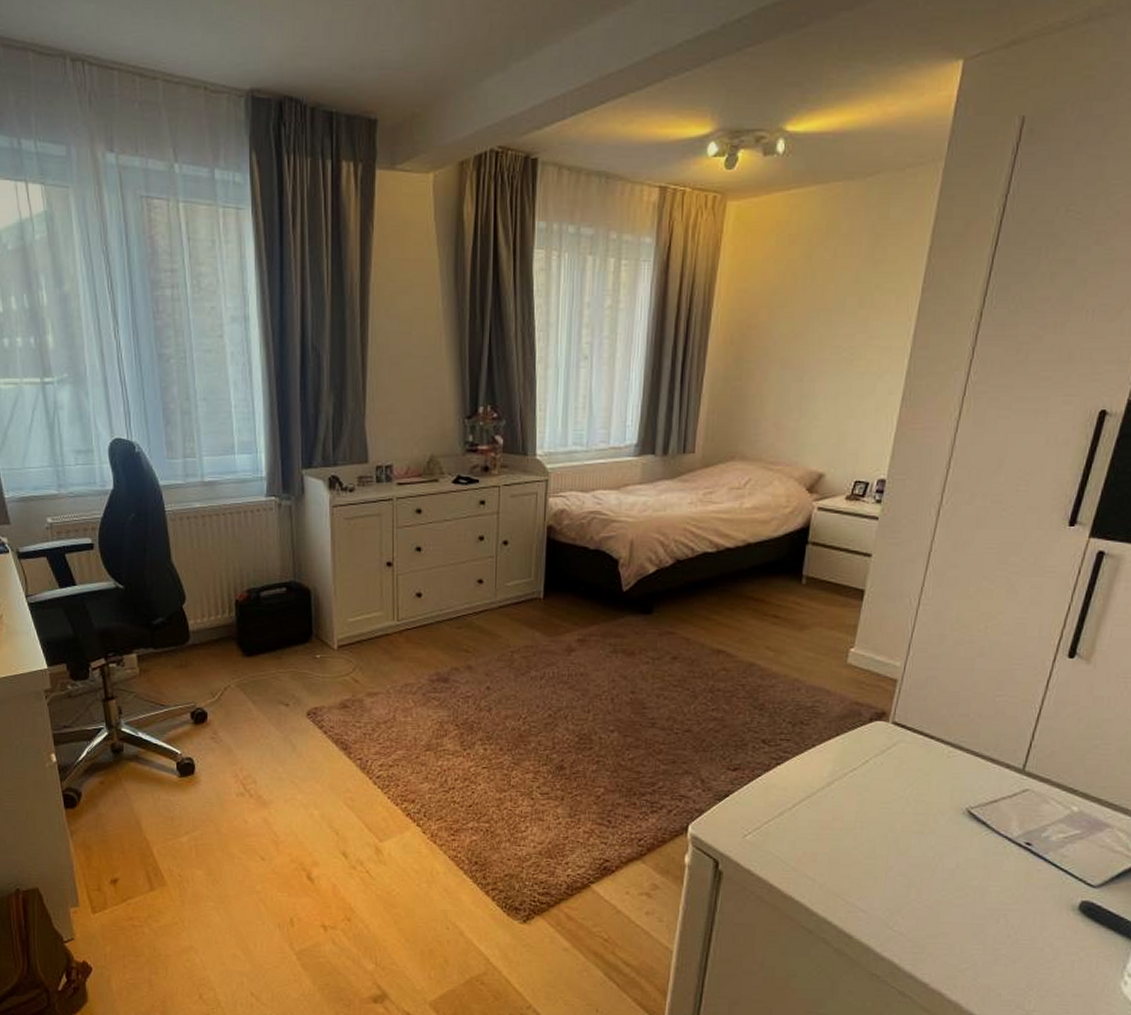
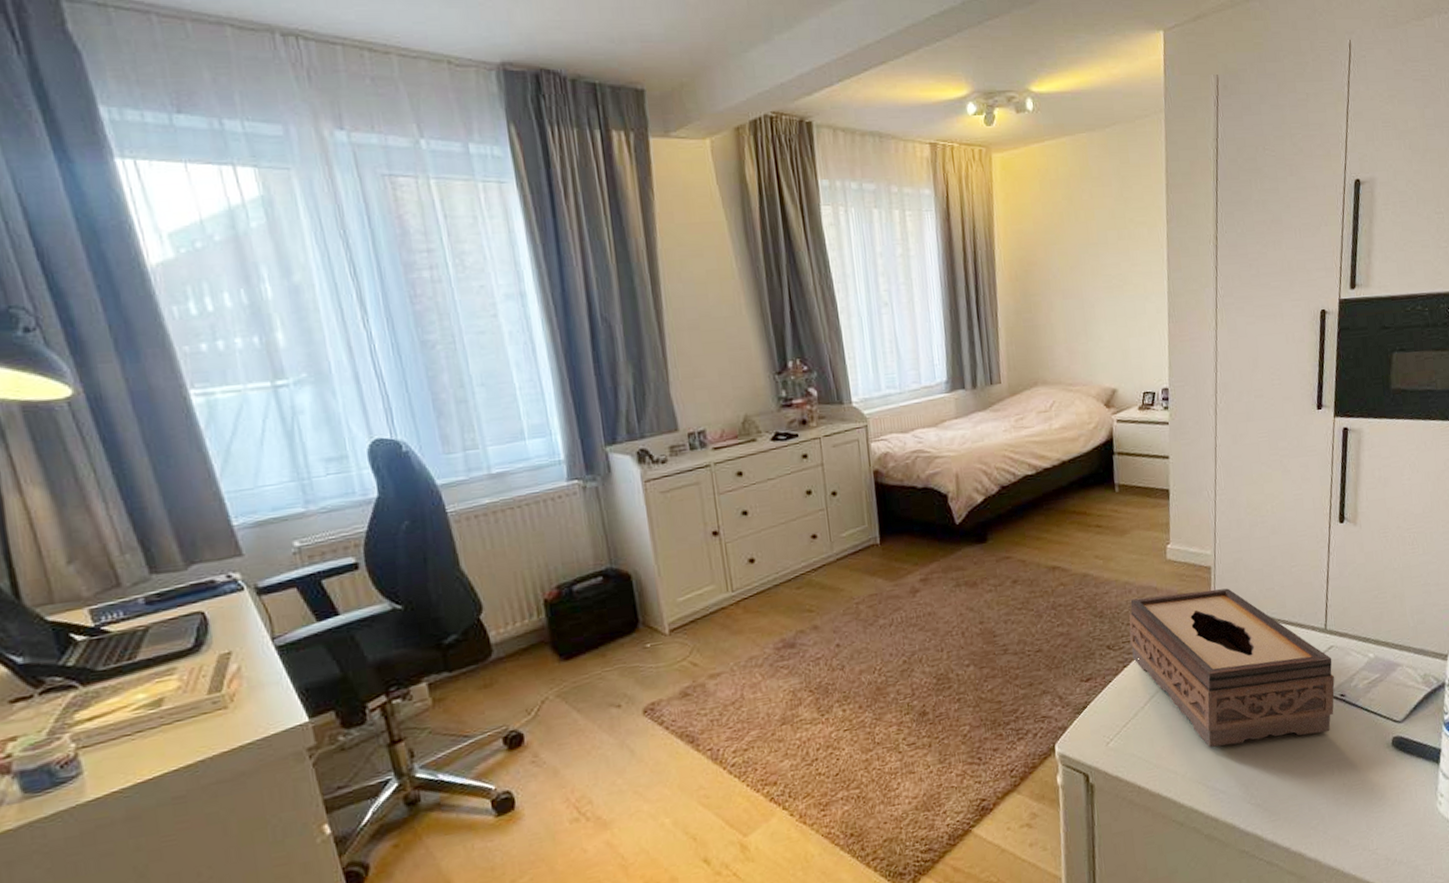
tissue box: none [788,698,1024,878] -> present [1129,588,1335,748]

